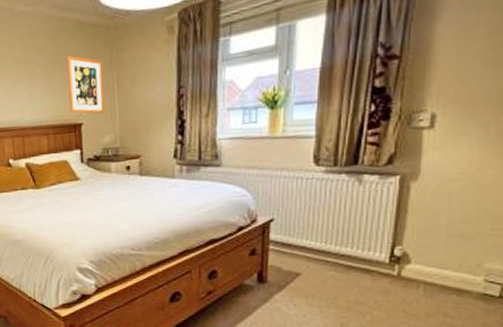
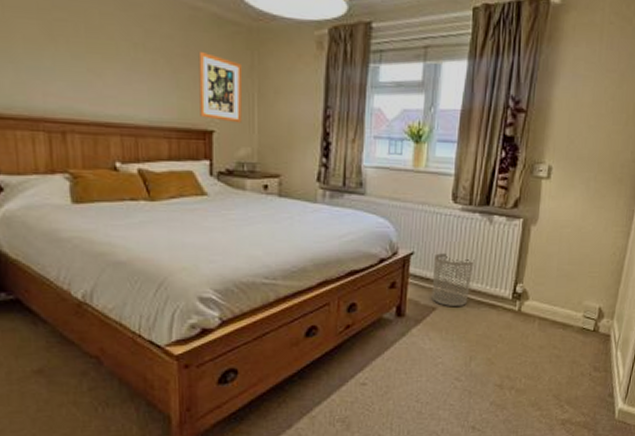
waste bin: none [295,218,342,272] -> present [431,253,475,306]

